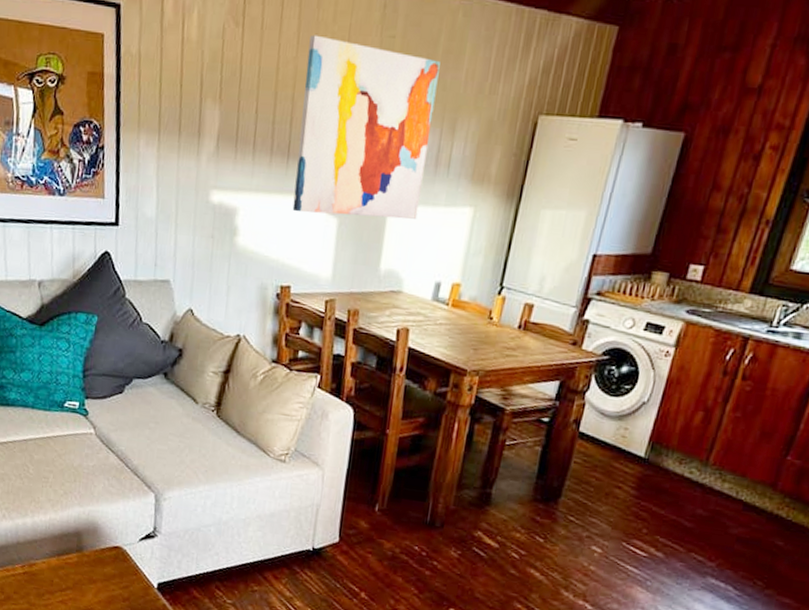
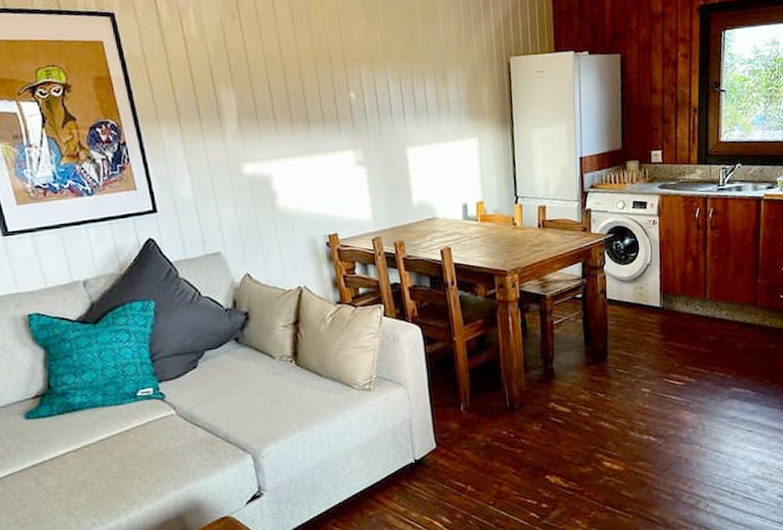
wall art: present [292,34,440,220] -> none [303,17,434,169]

